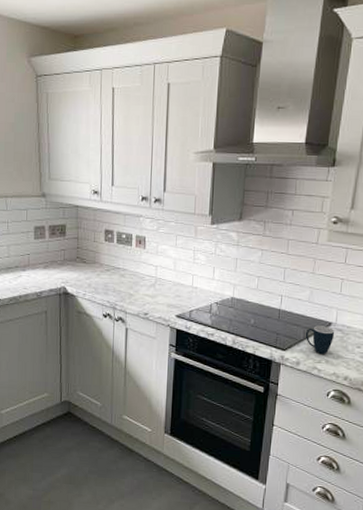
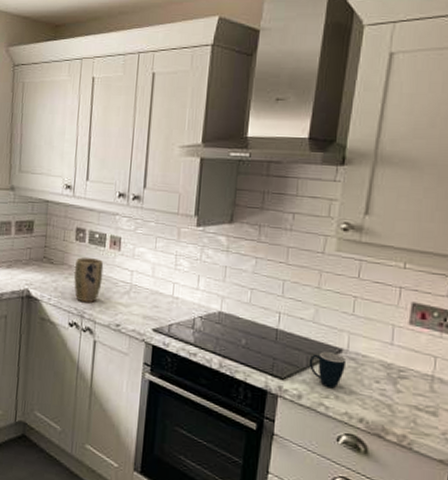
plant pot: none [105,256,131,296] -> present [74,257,104,303]

